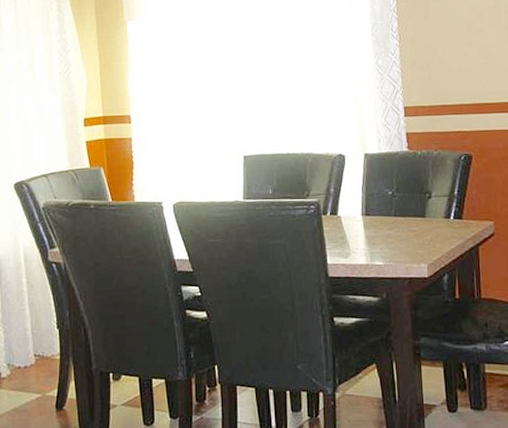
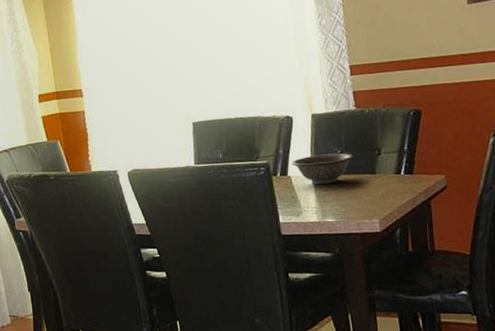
decorative bowl: none [342,194,405,226] -> present [292,153,354,185]

